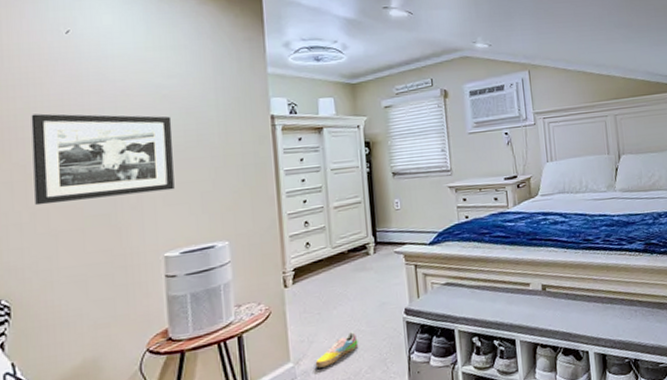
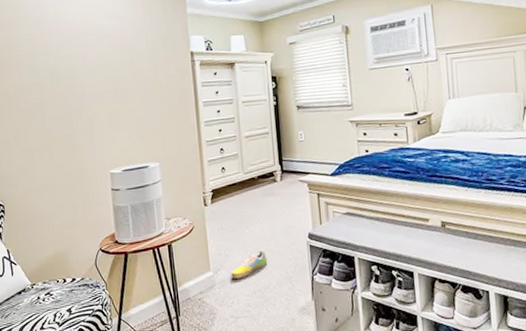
picture frame: present [31,113,175,206] -> none [11,51,116,126]

